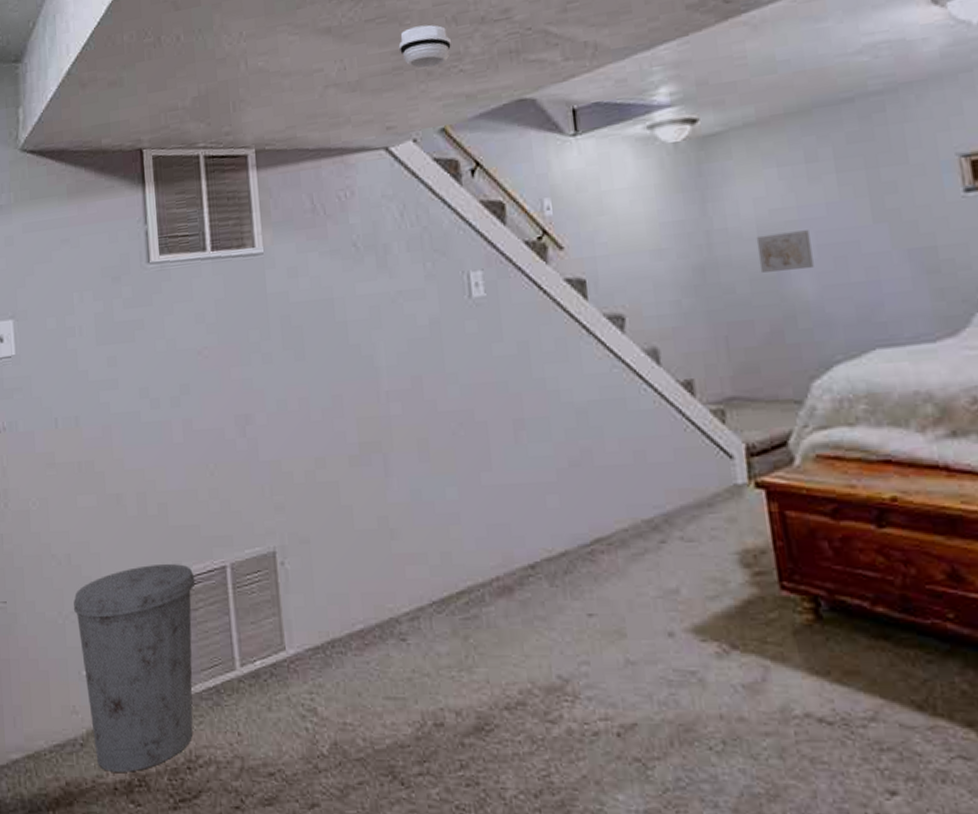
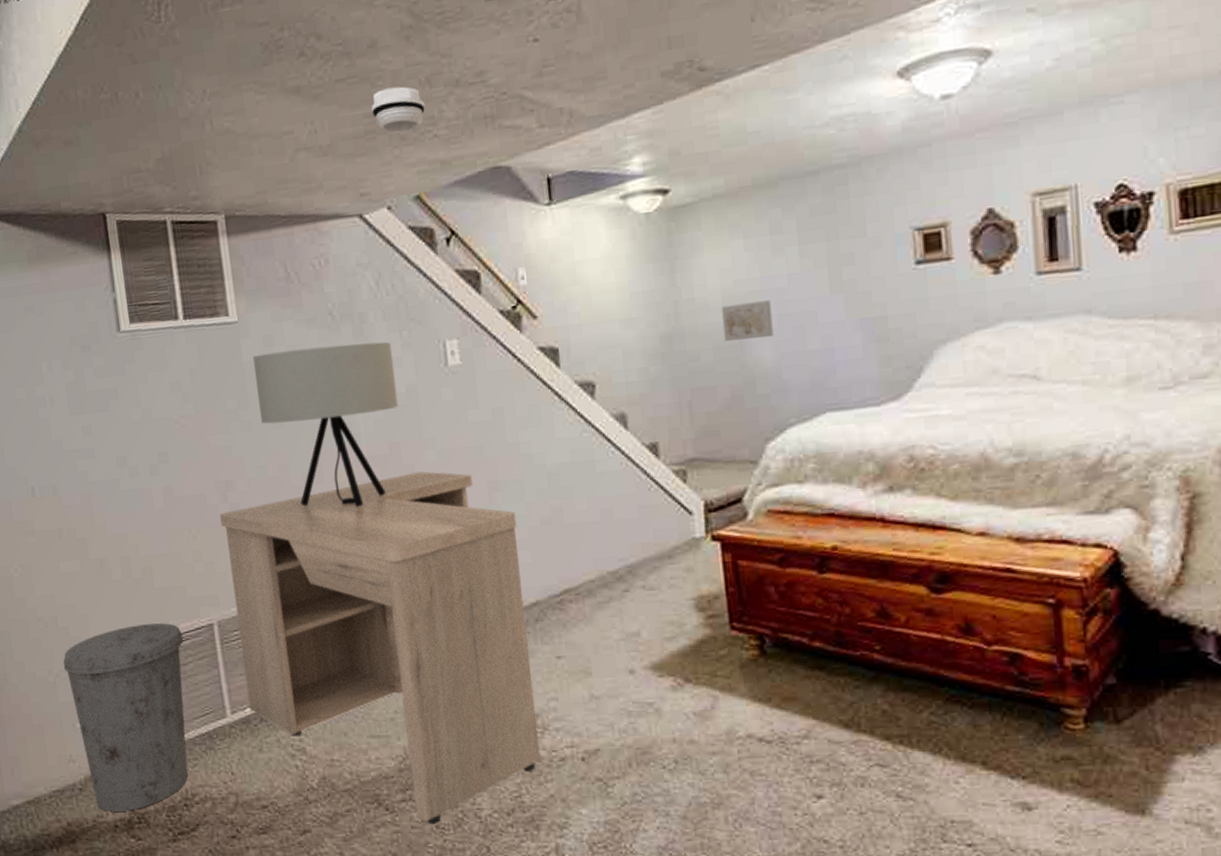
desk: none [237,407,572,805] -> present [219,471,541,825]
table lamp: none [277,273,421,444] -> present [253,341,399,507]

